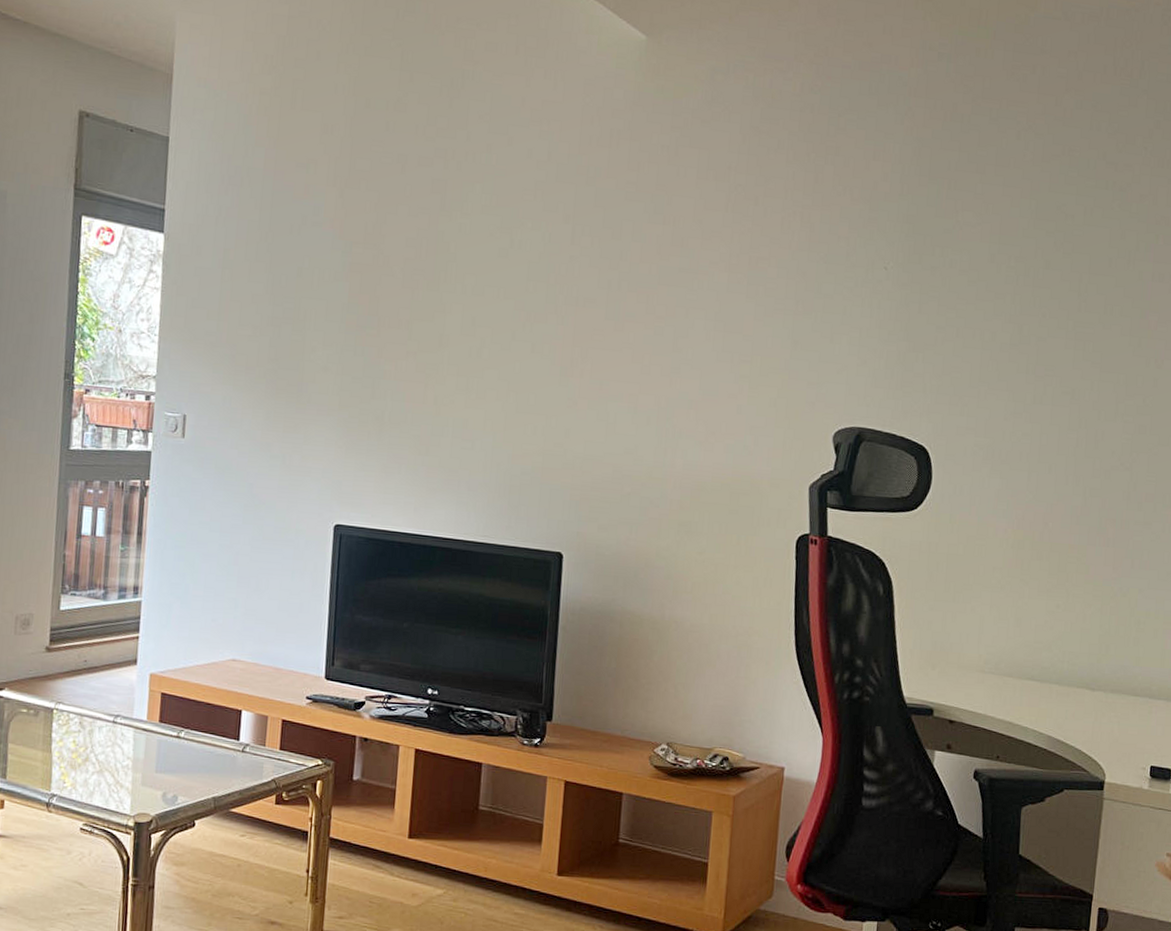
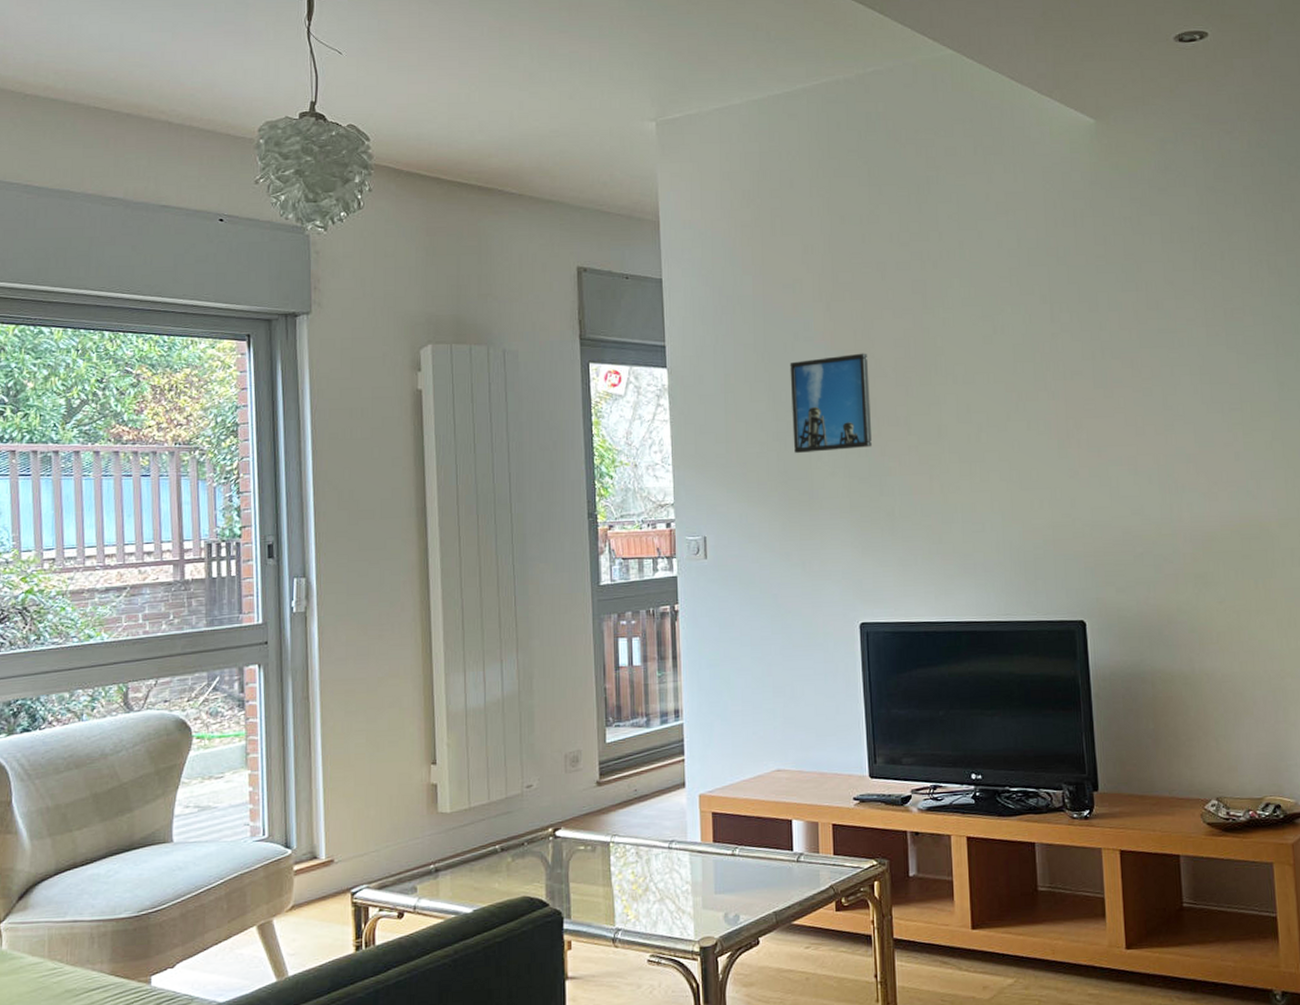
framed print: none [288,246,376,347] -> present [790,353,873,453]

